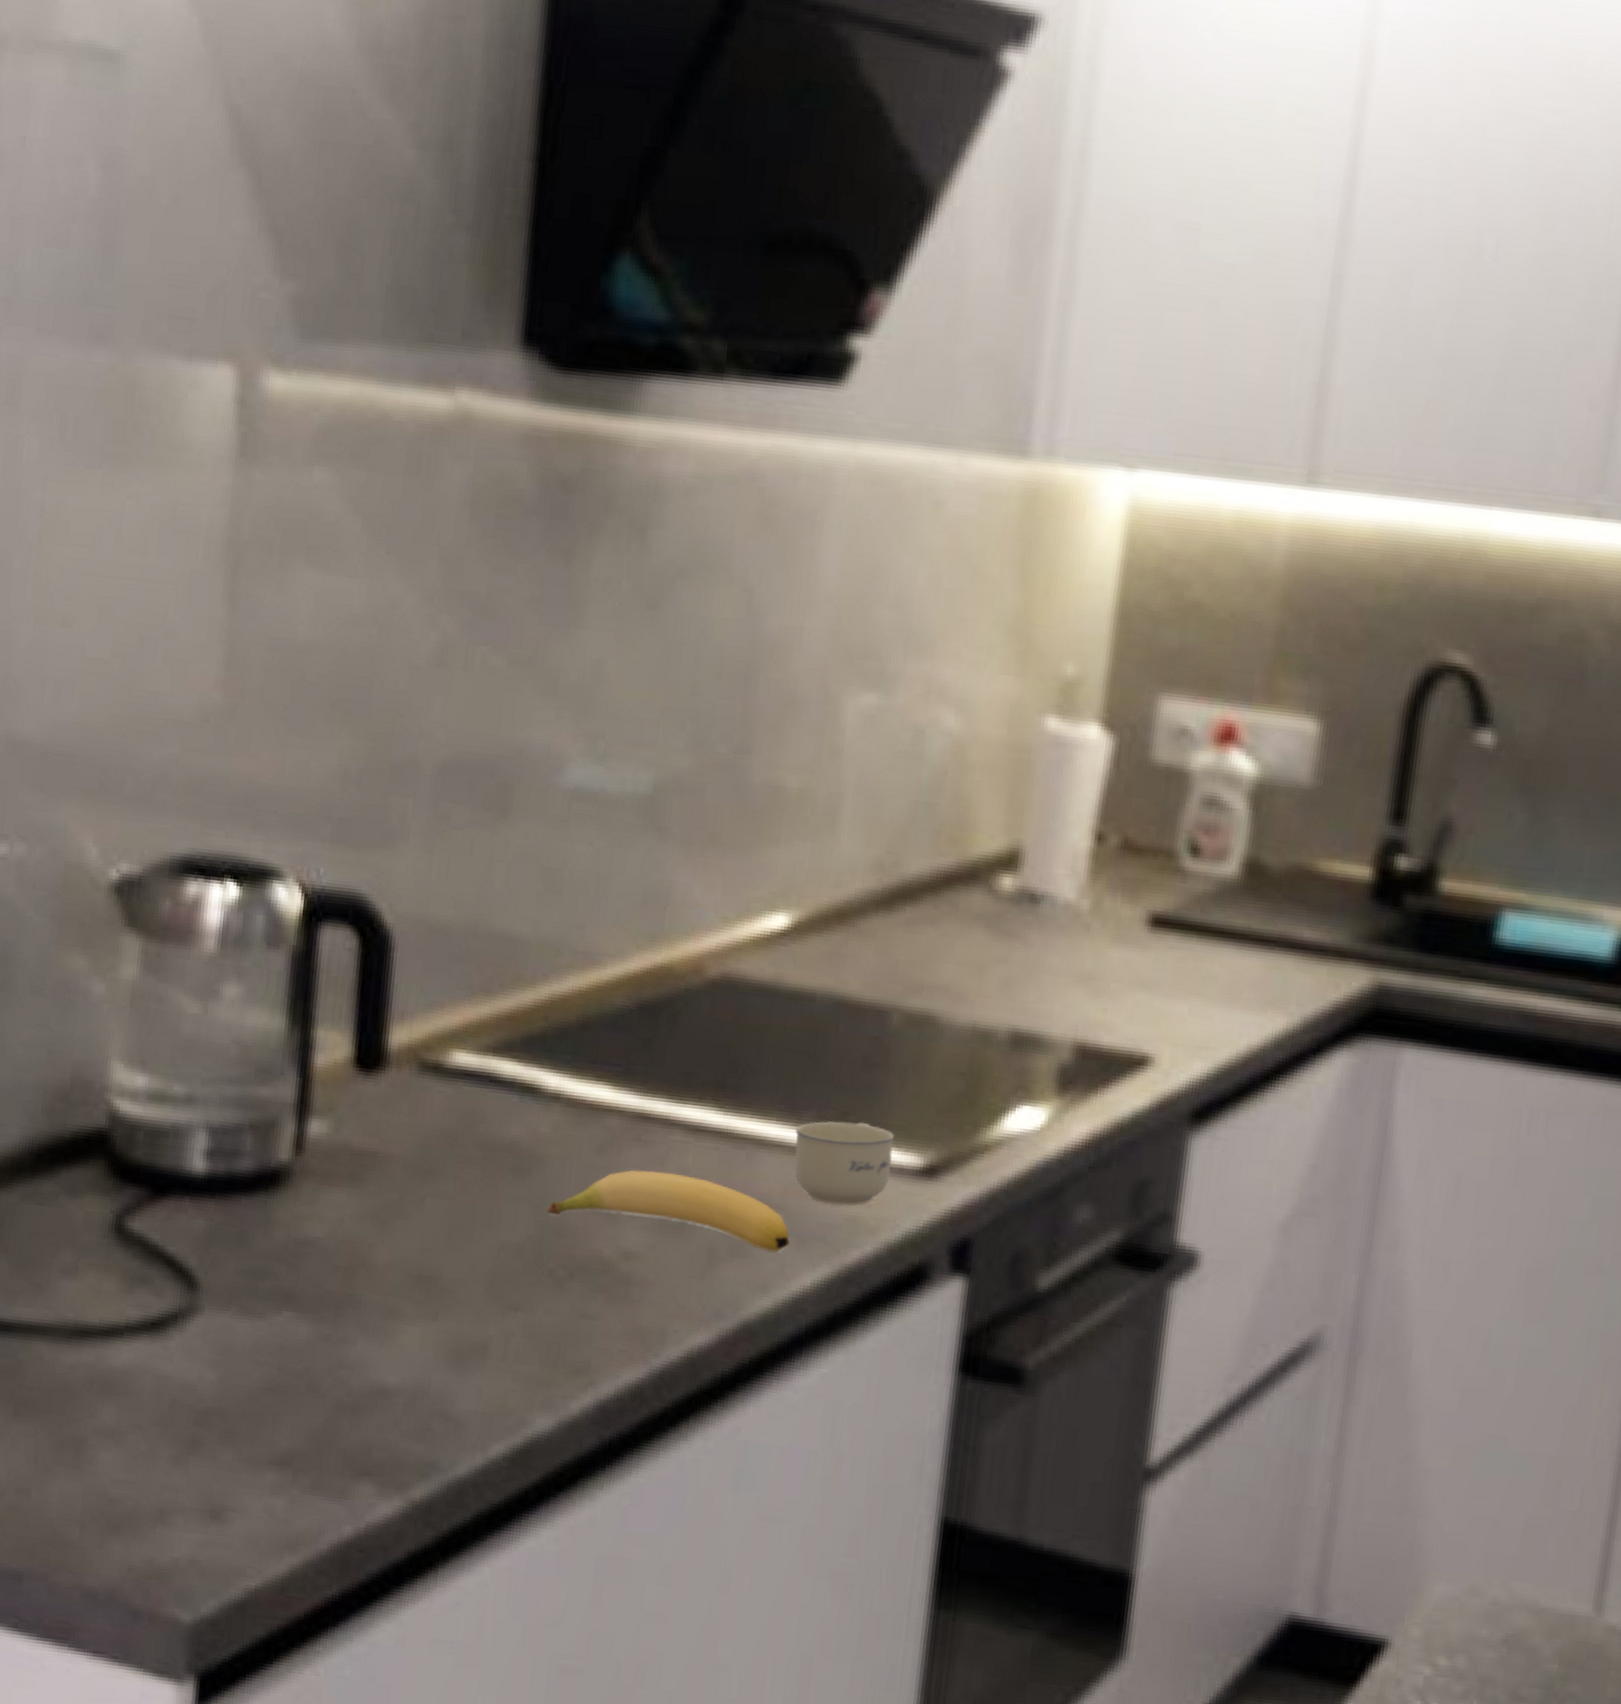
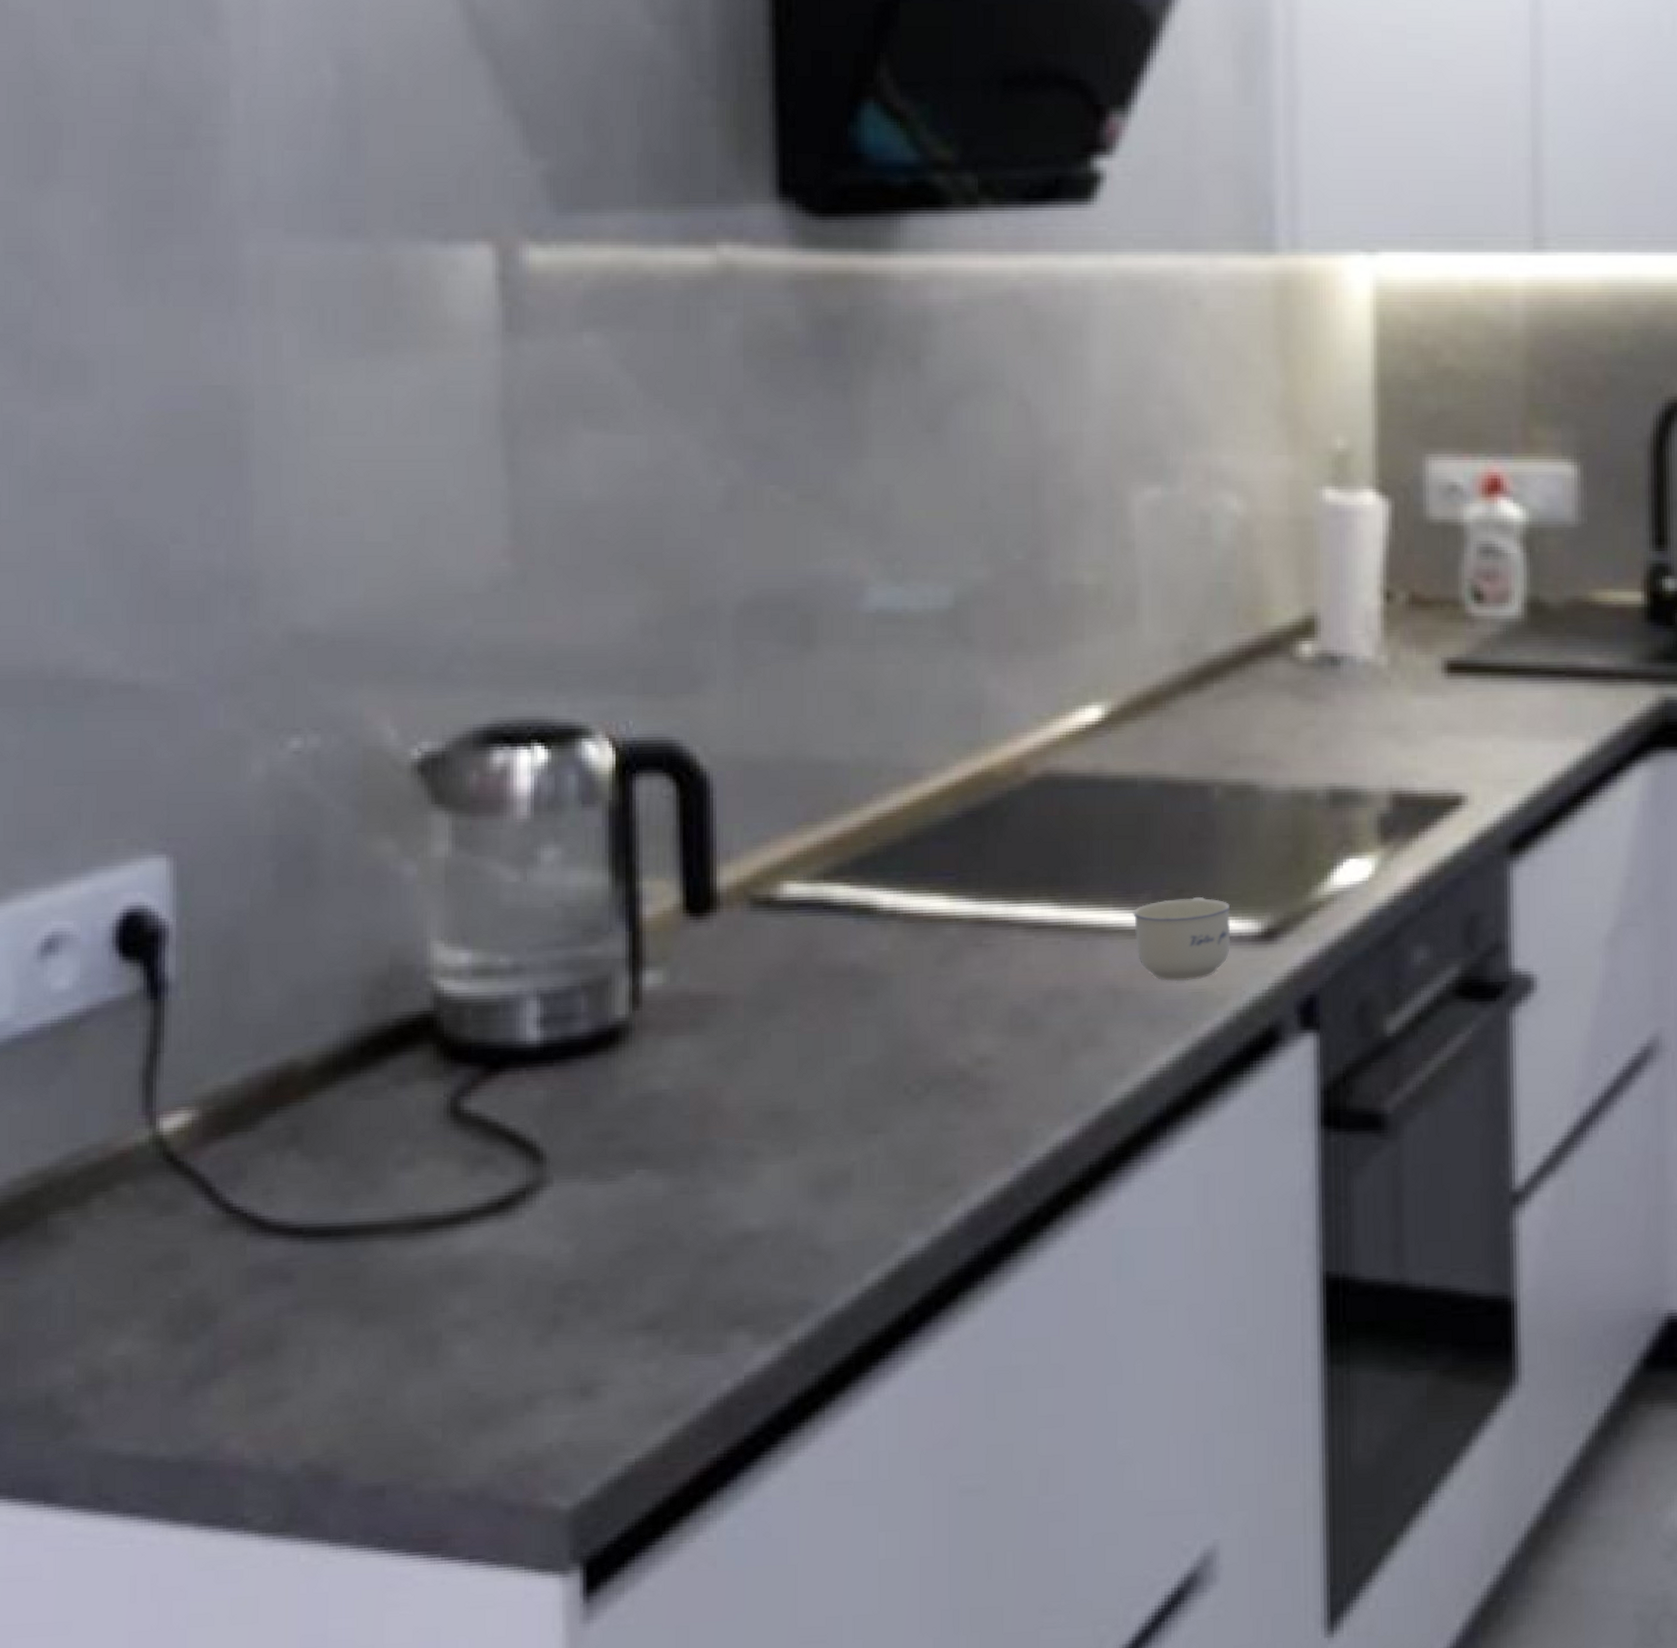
banana: present [546,1170,790,1252] -> none [895,973,1140,1036]

